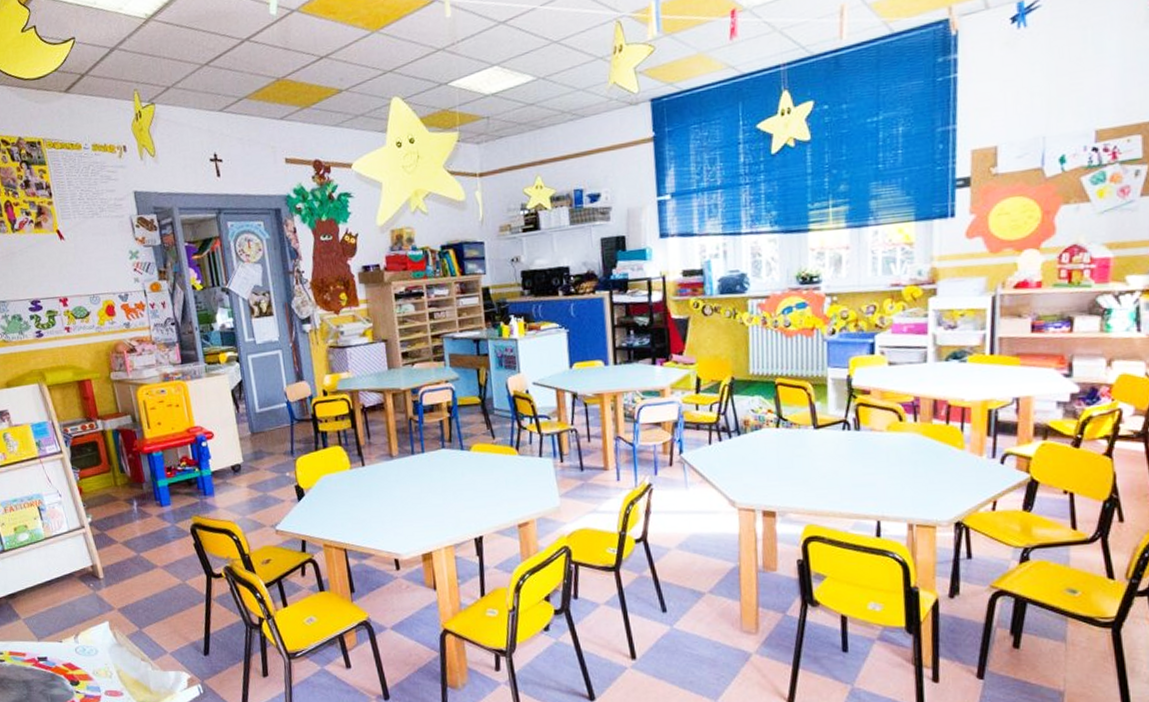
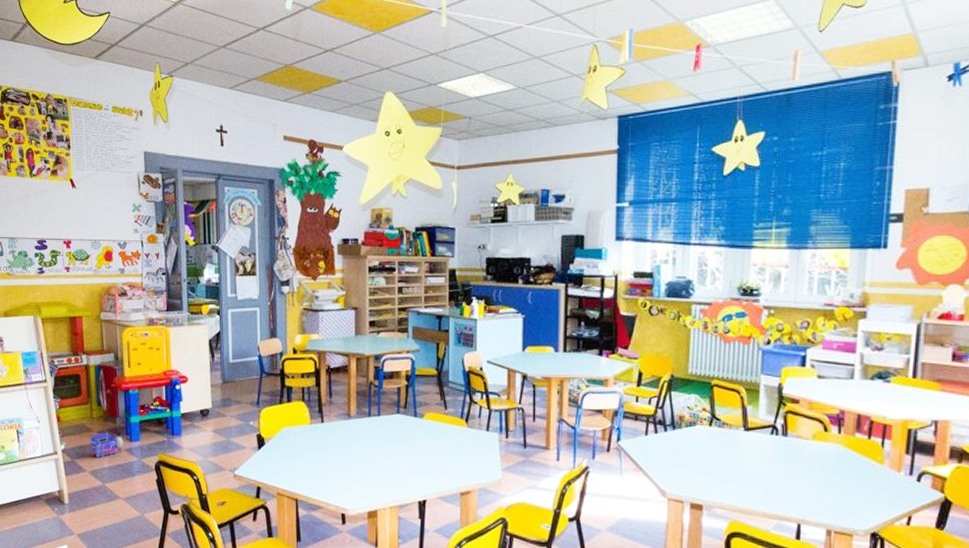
toy train: none [116,498,154,527] -> present [89,432,124,458]

